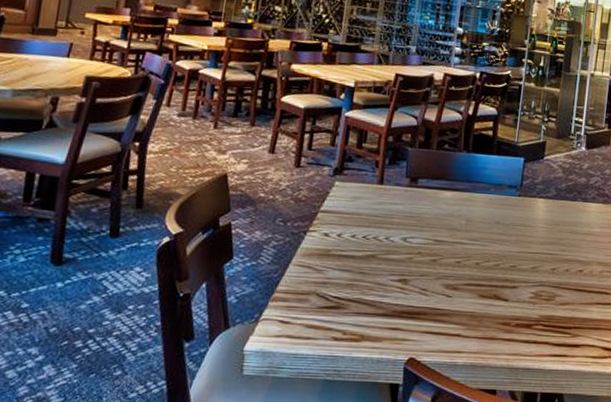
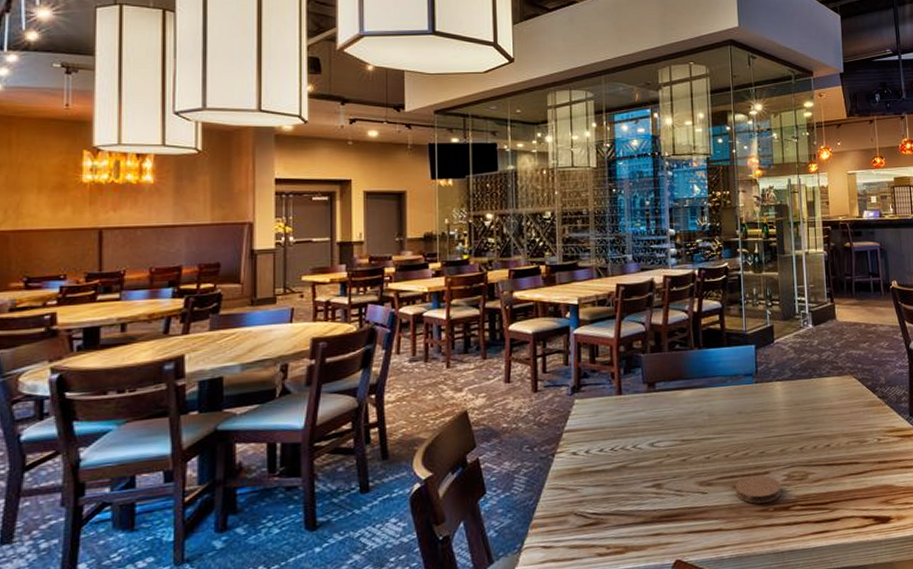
coaster: none [480,288,527,317] -> present [735,475,781,504]

